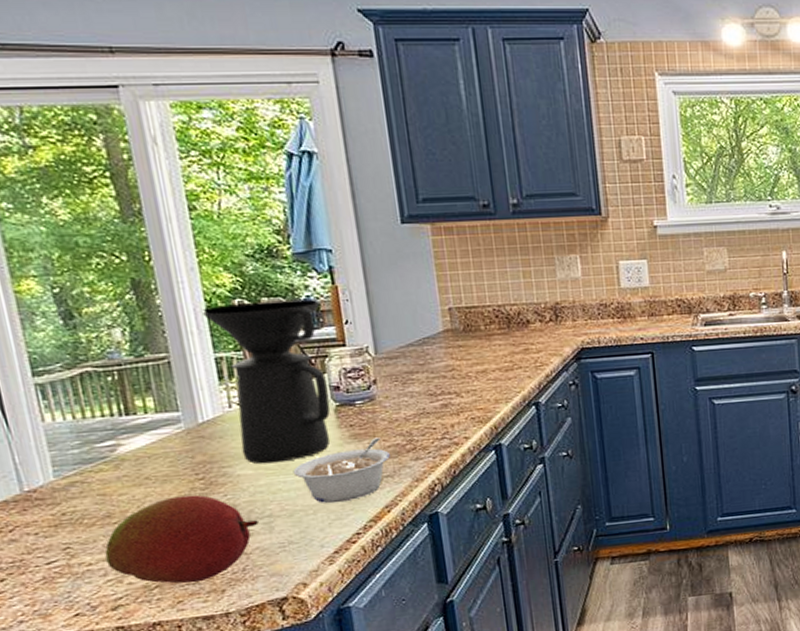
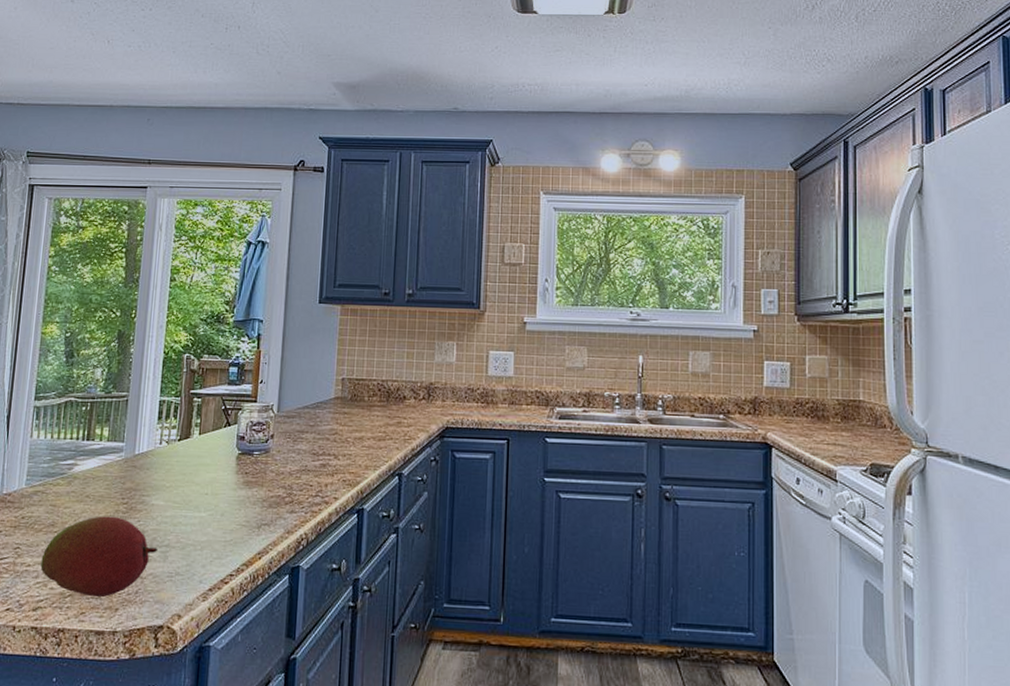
coffee maker: present [202,298,331,464] -> none [160,357,245,498]
legume: present [293,437,390,504] -> none [193,487,271,543]

